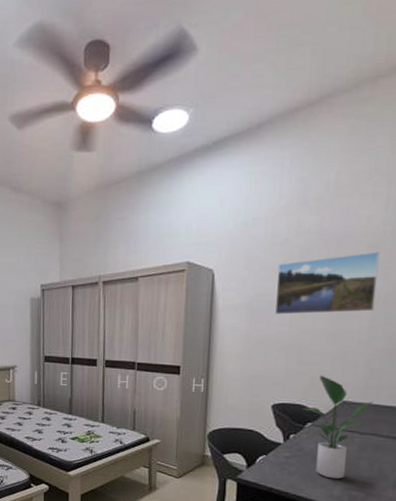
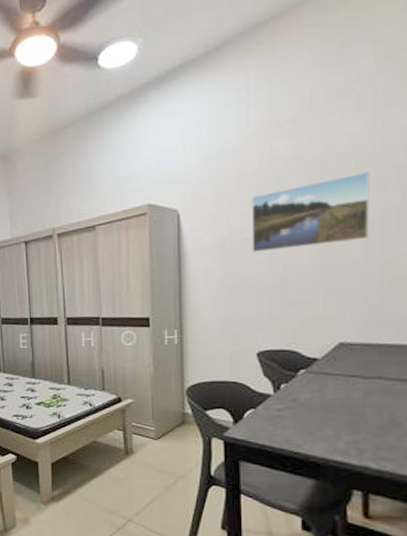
potted plant: present [303,376,374,480] -> none [293,316,377,431]

